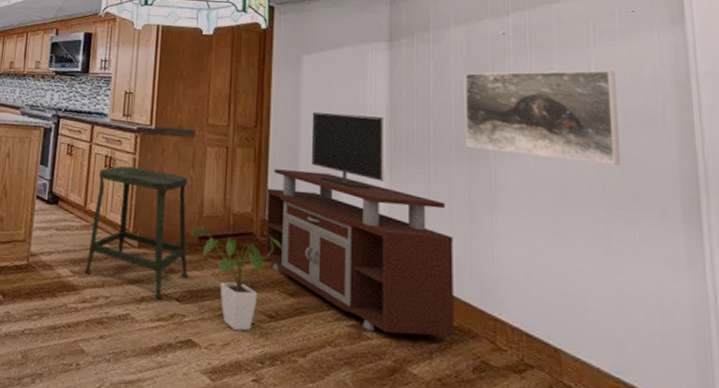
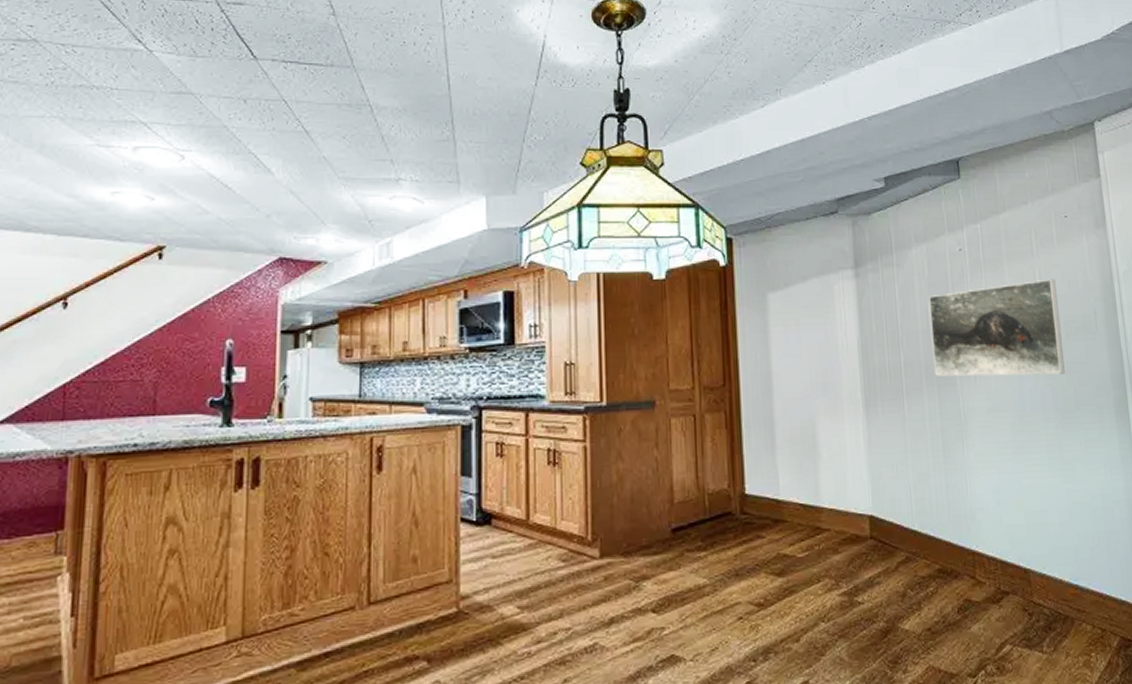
stool: present [84,165,188,299] -> none [534,457,663,616]
house plant: present [191,224,282,331] -> none [661,511,765,631]
tv stand: present [265,112,454,337] -> none [742,356,939,595]

